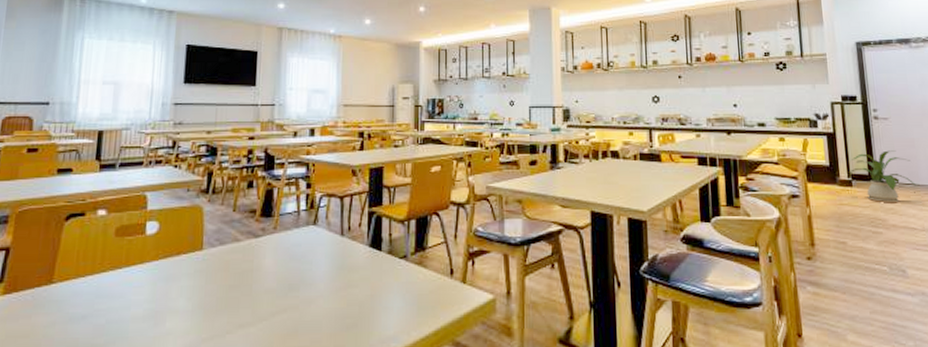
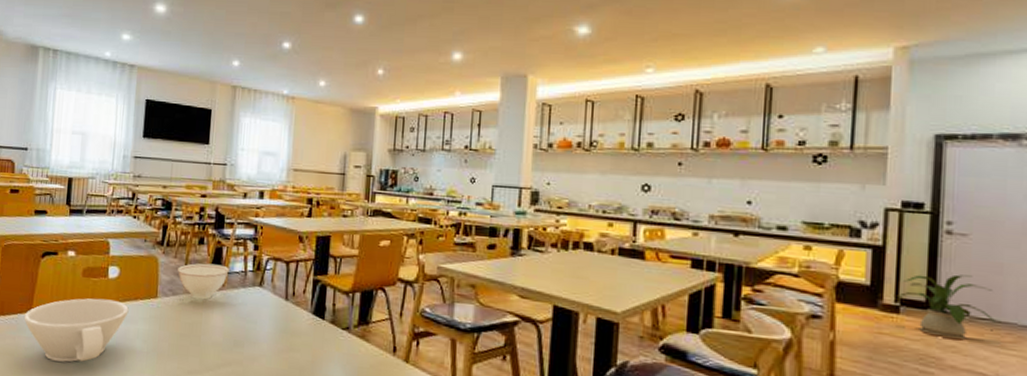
cup: none [42,258,170,336] -> present [24,298,129,362]
bowl: none [225,207,281,248] -> present [178,263,229,301]

